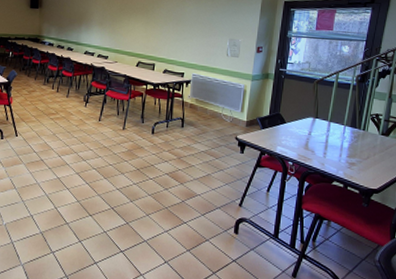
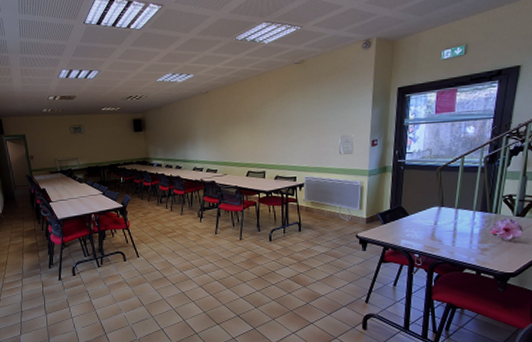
flower: none [357,136,387,158] -> present [489,218,523,241]

